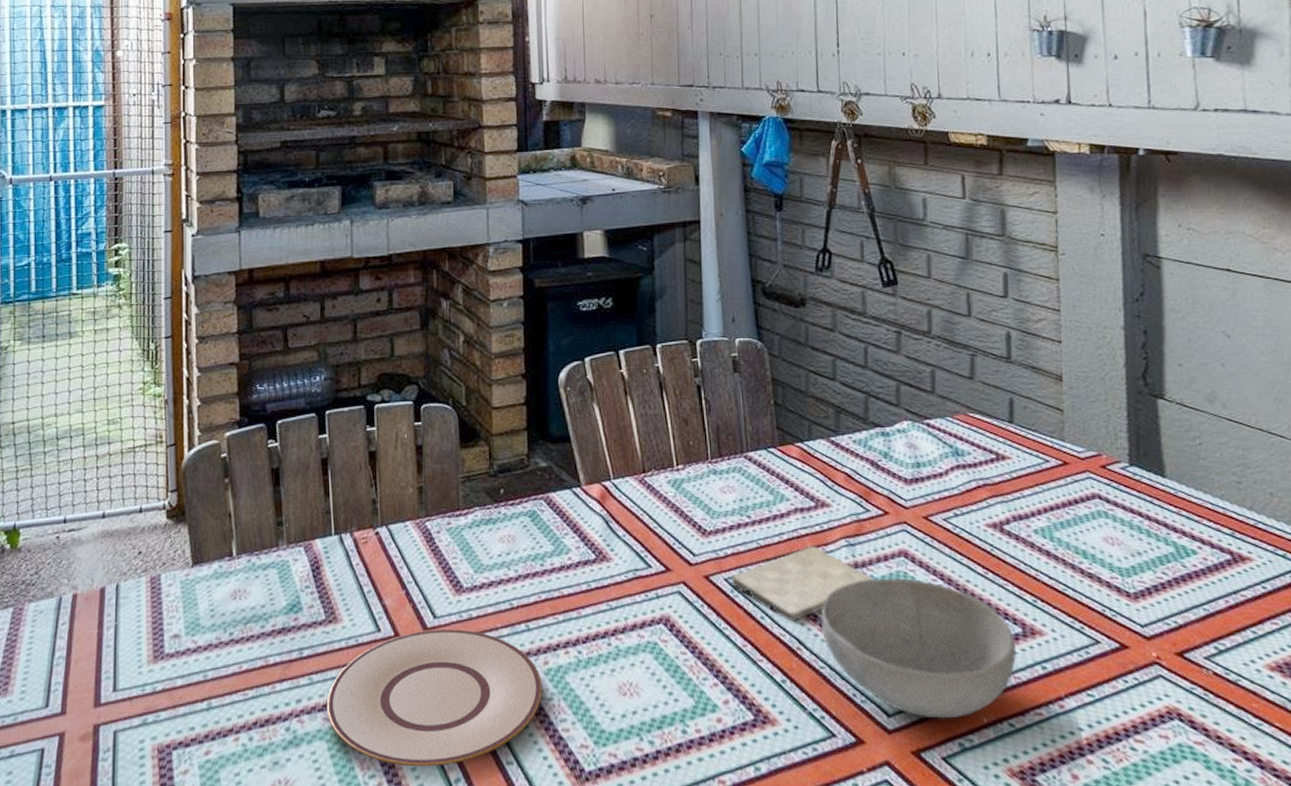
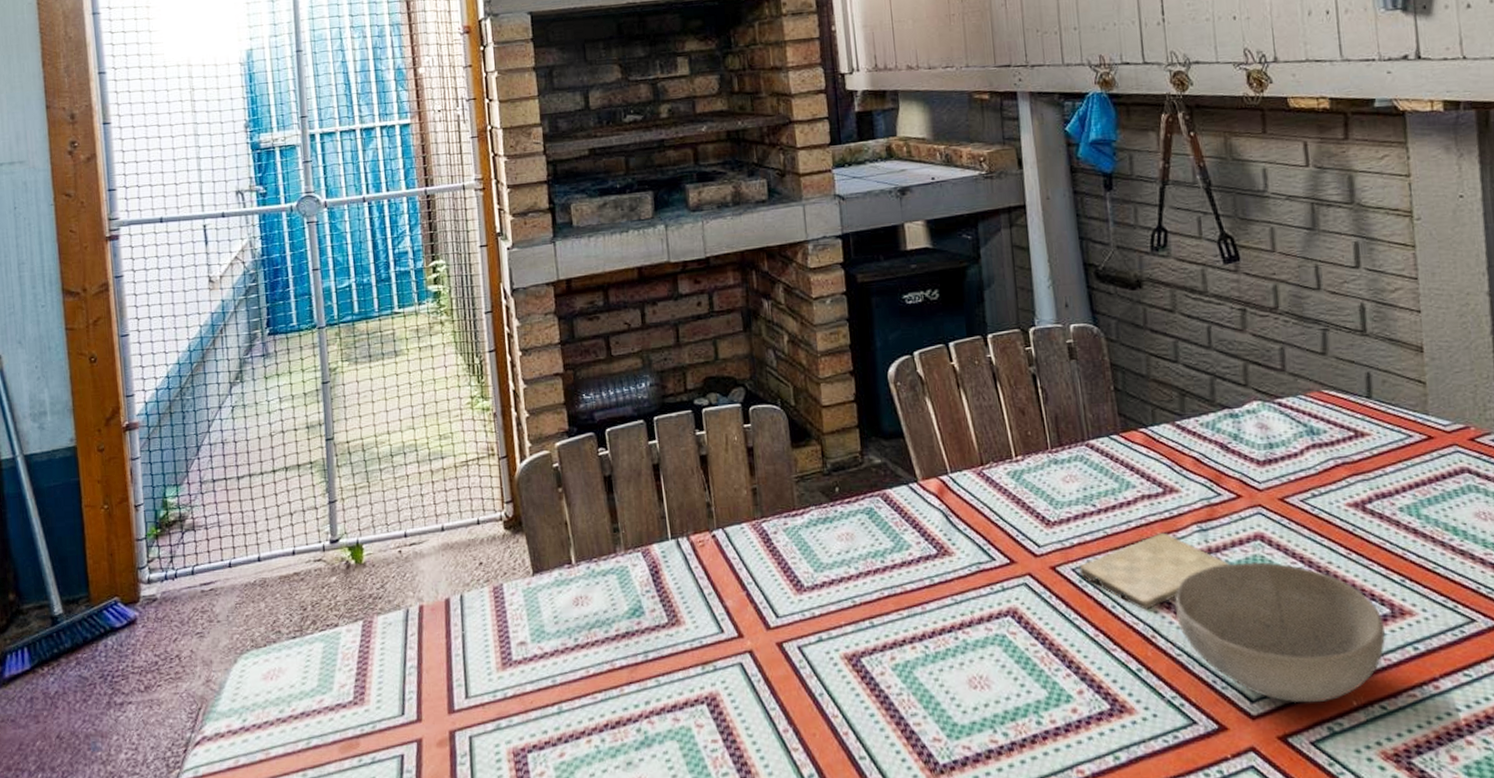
plate: present [326,629,542,767] -> none [675,627,891,764]

